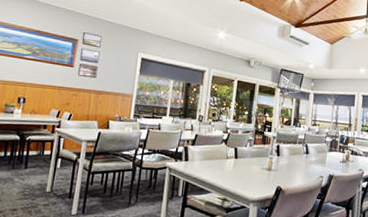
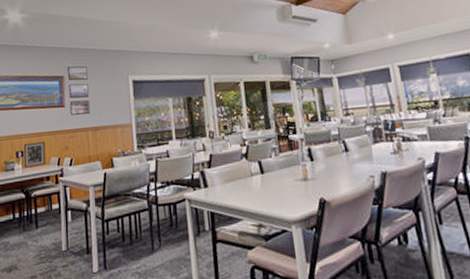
picture frame: none [23,92,49,115] -> present [23,141,46,168]

